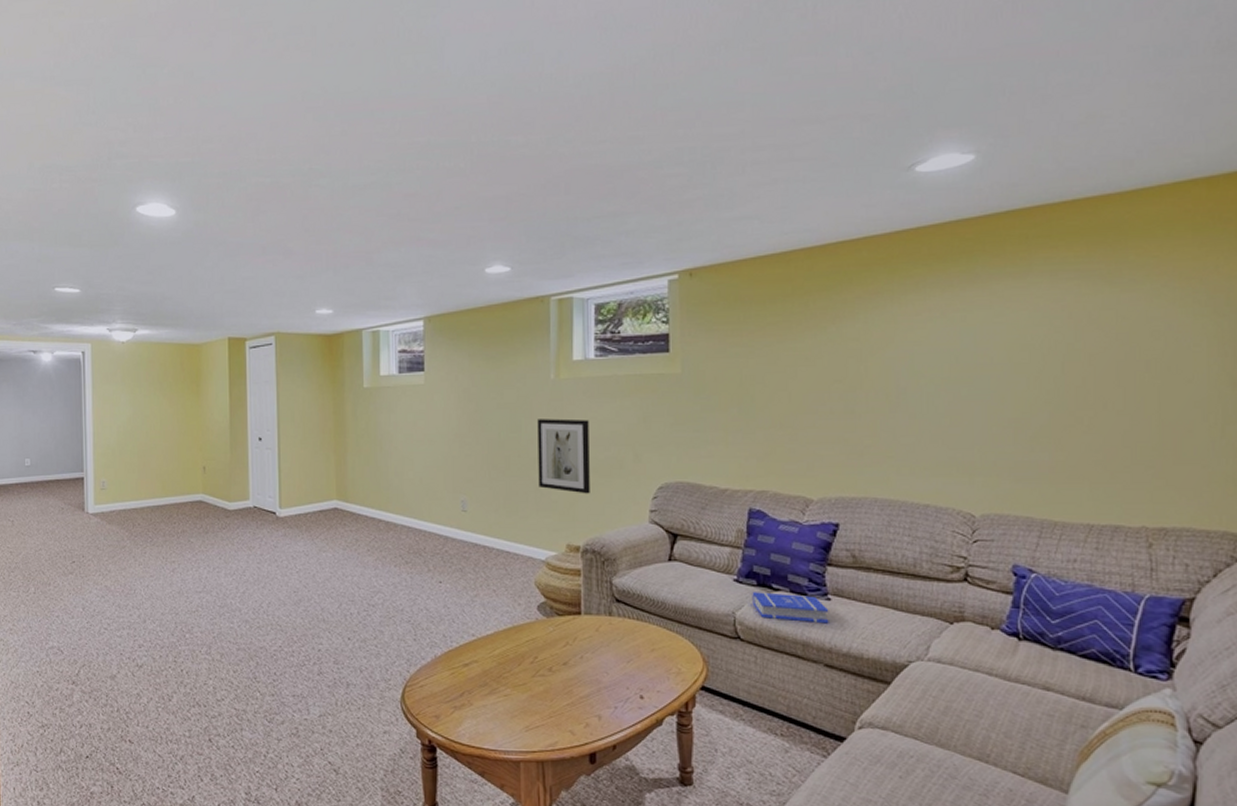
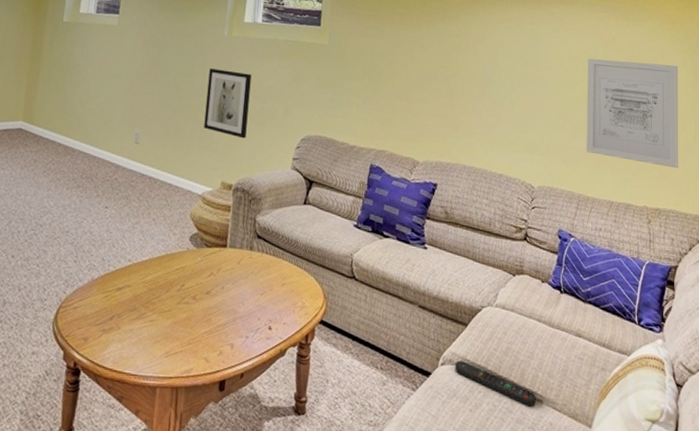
book: present [752,592,829,624] -> none [367,237,425,270]
remote control: none [877,723,988,771] -> present [455,360,536,406]
wall art: none [1049,336,1197,475] -> present [586,58,679,169]

